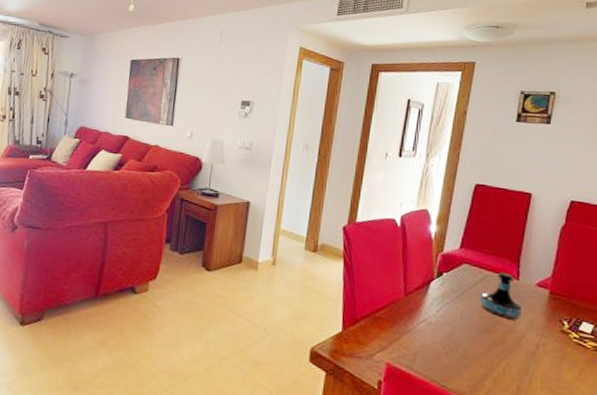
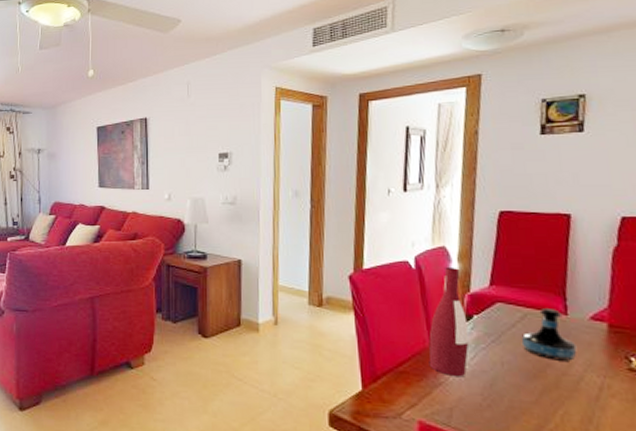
wine bottle: none [401,228,438,326] -> present [428,266,469,377]

